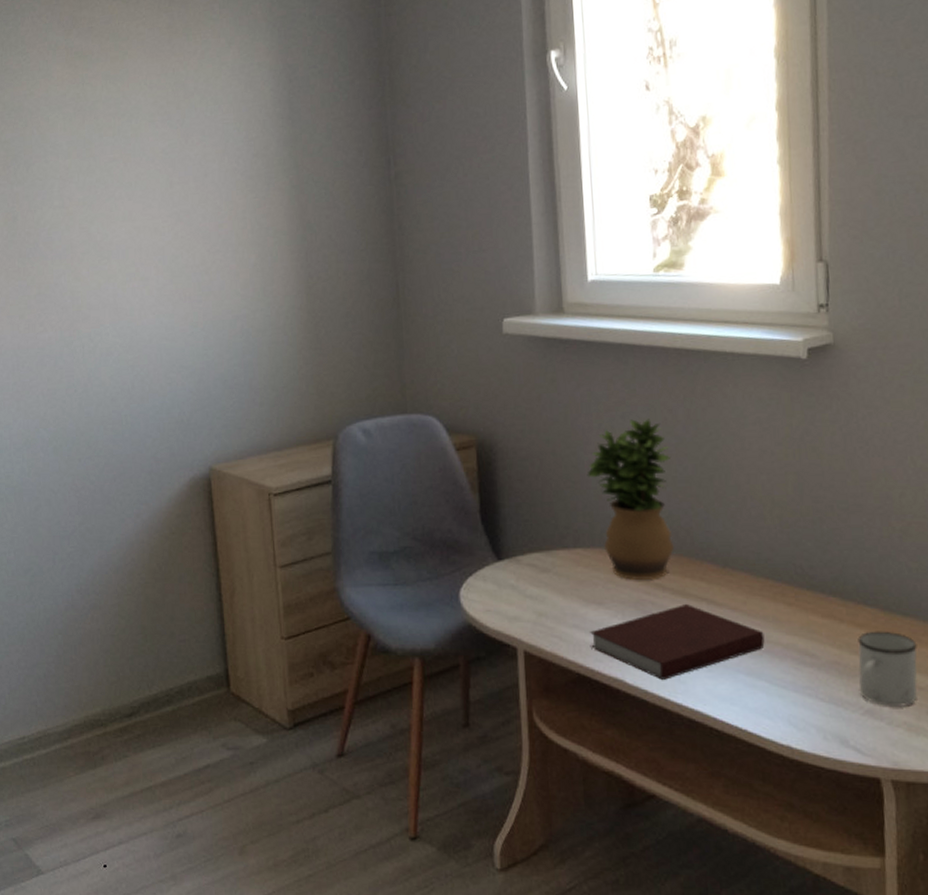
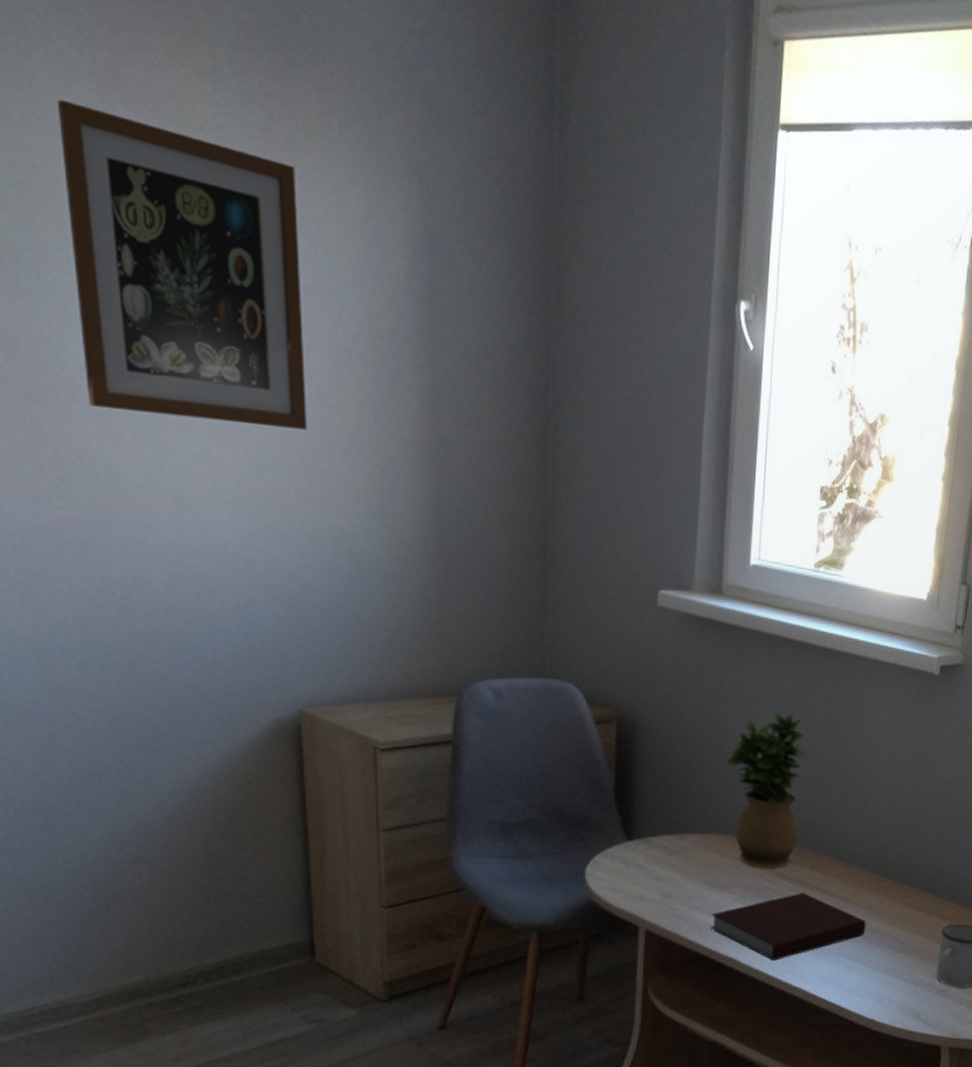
wall art: none [38,45,206,253] -> present [56,99,307,430]

